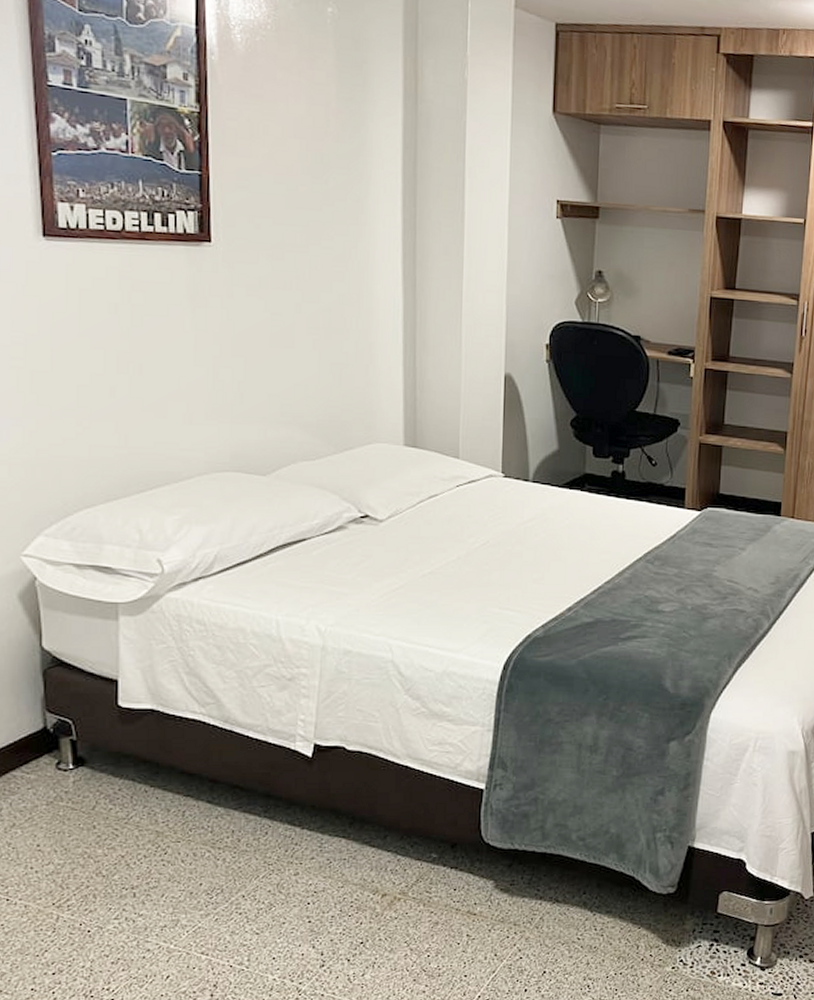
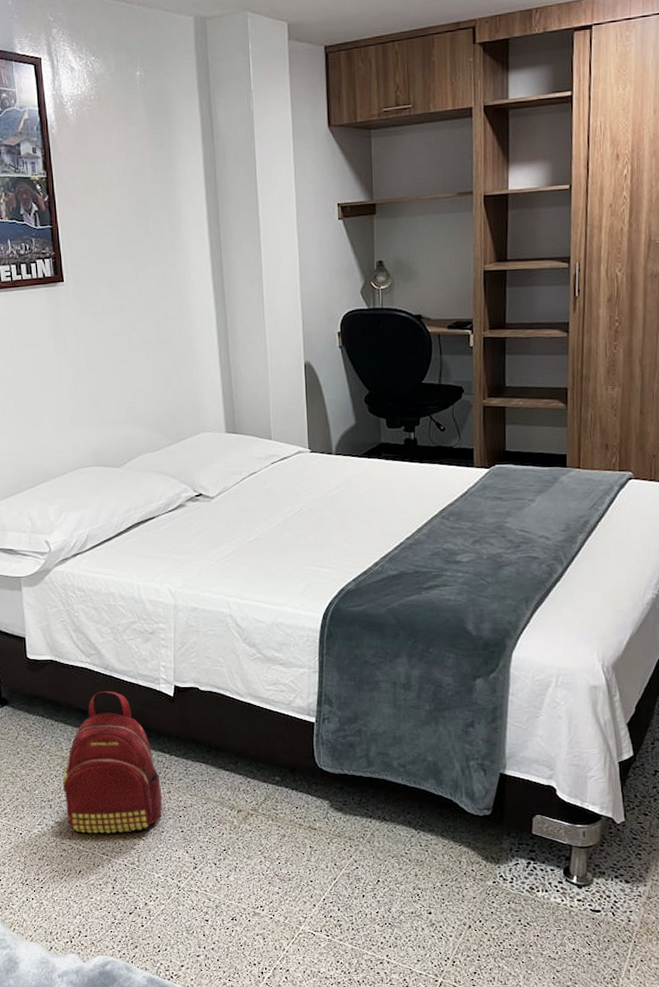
backpack: none [153,750,286,929] -> present [62,691,162,834]

